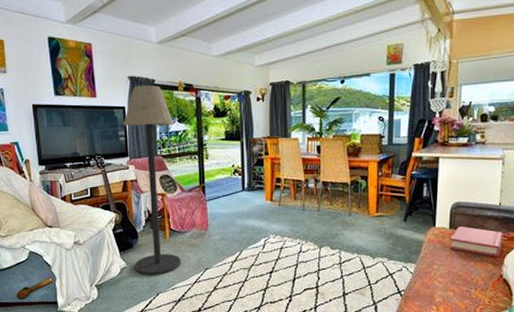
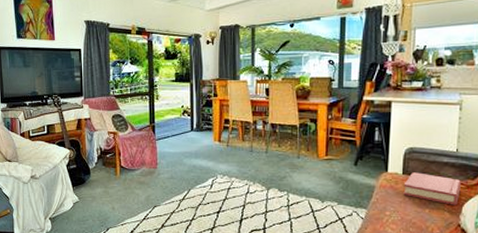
floor lamp: present [123,85,181,275] -> none [79,28,130,210]

